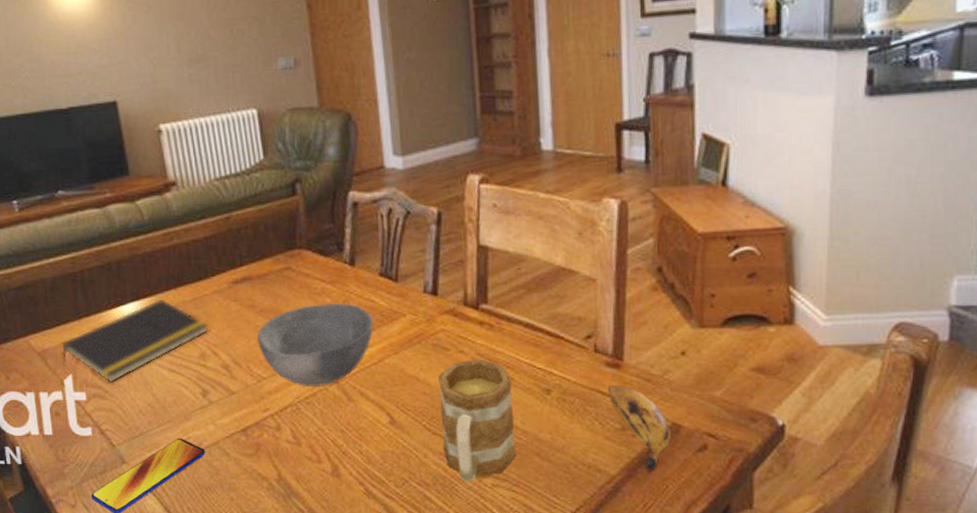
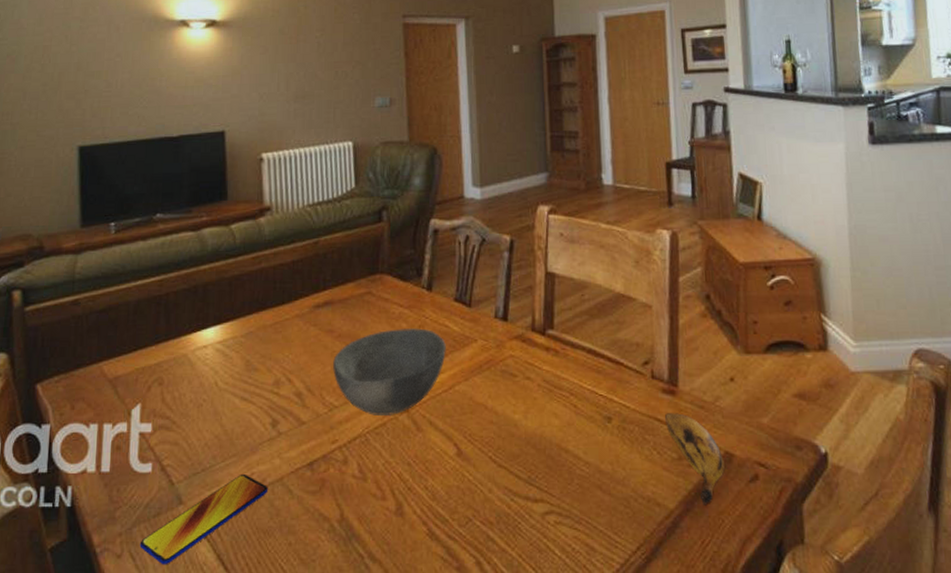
notepad: present [61,298,209,383] -> none [133,322,286,412]
mug: present [437,359,516,482] -> none [504,386,579,520]

